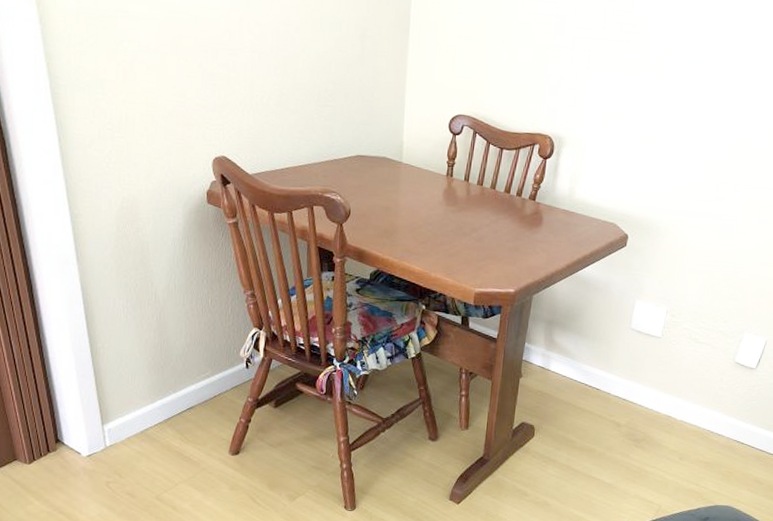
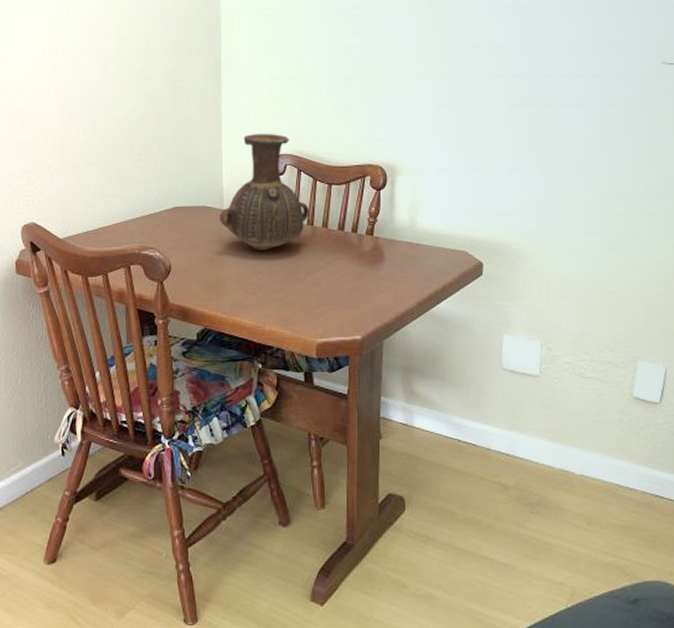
vase: none [398,91,481,205] -> present [220,133,309,250]

